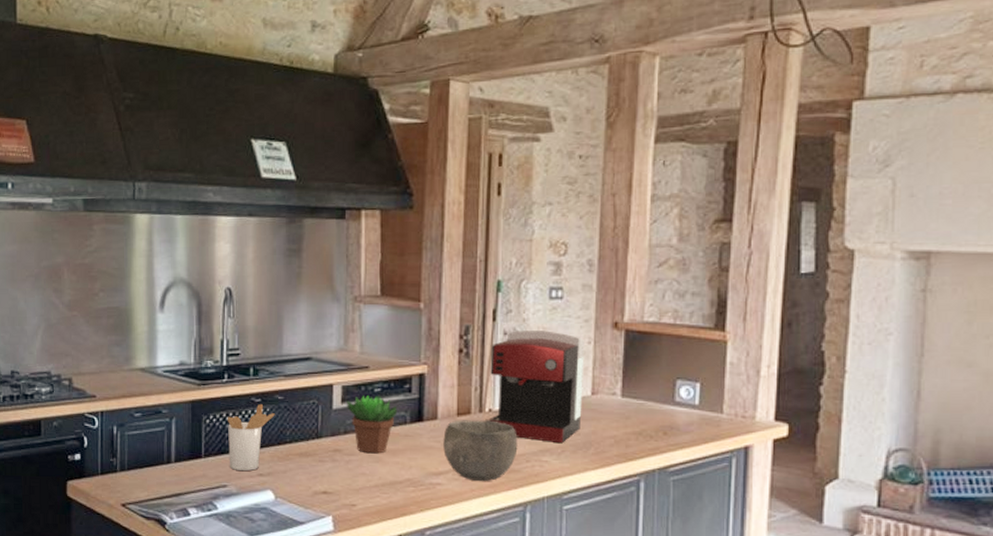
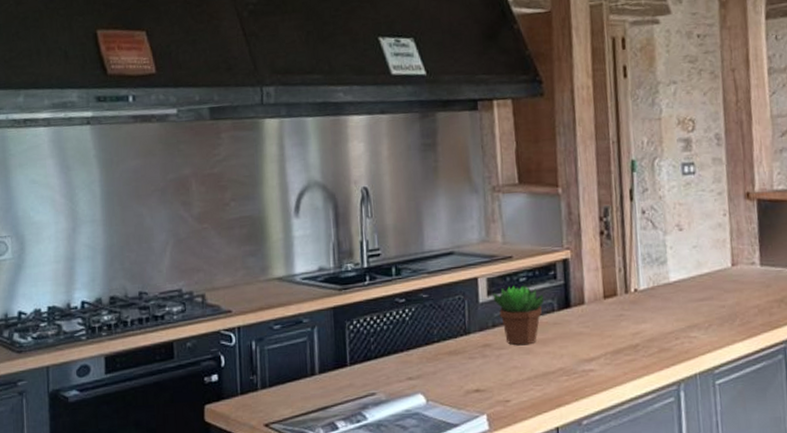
utensil holder: present [227,404,275,472] -> none [371,304,421,377]
bowl: present [443,420,518,482] -> none [592,300,666,364]
coffee maker: present [489,331,584,444] -> none [631,206,725,318]

